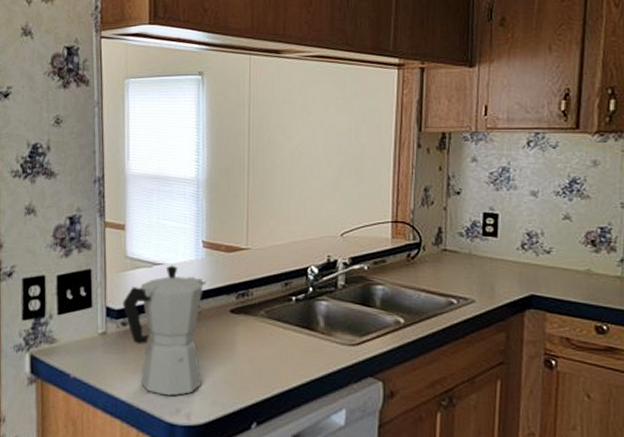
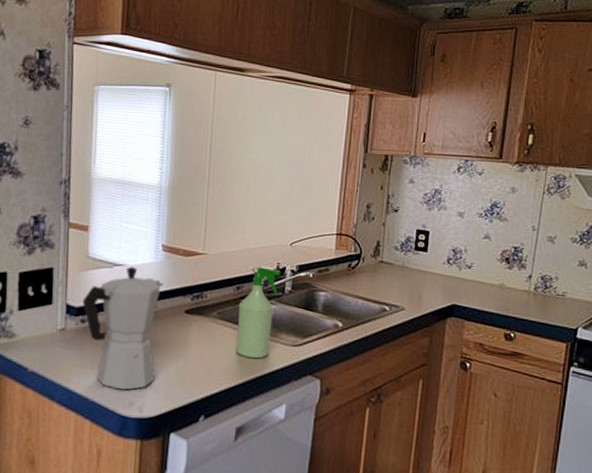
spray bottle: none [287,259,333,360] -> present [236,266,281,359]

